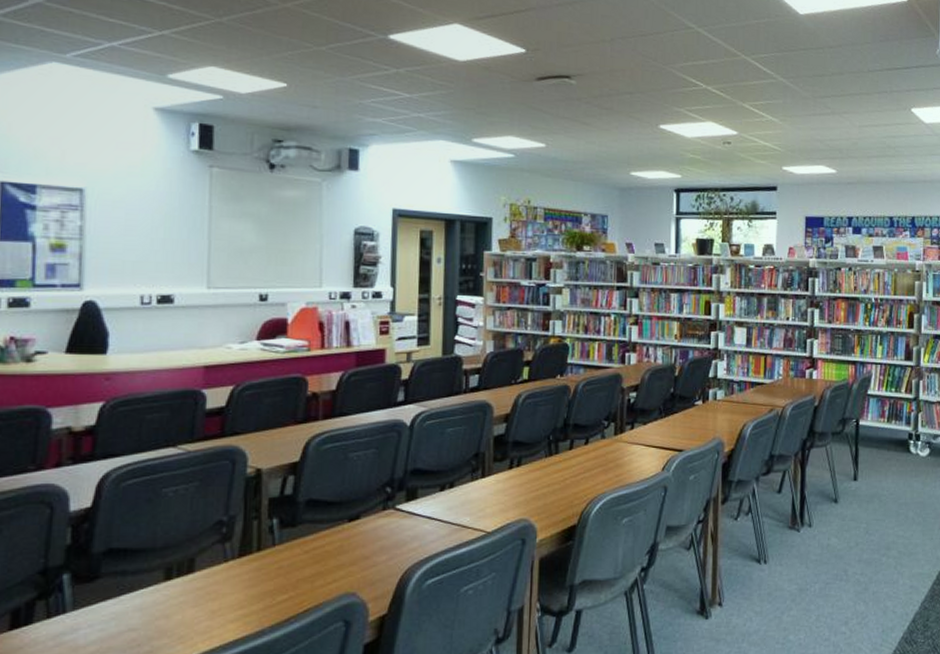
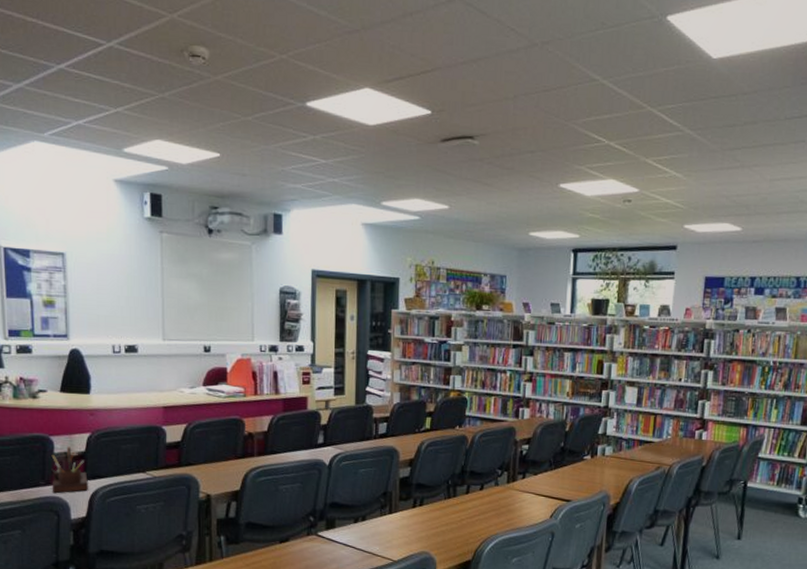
desk organizer: none [46,419,97,479] -> present [51,446,88,493]

